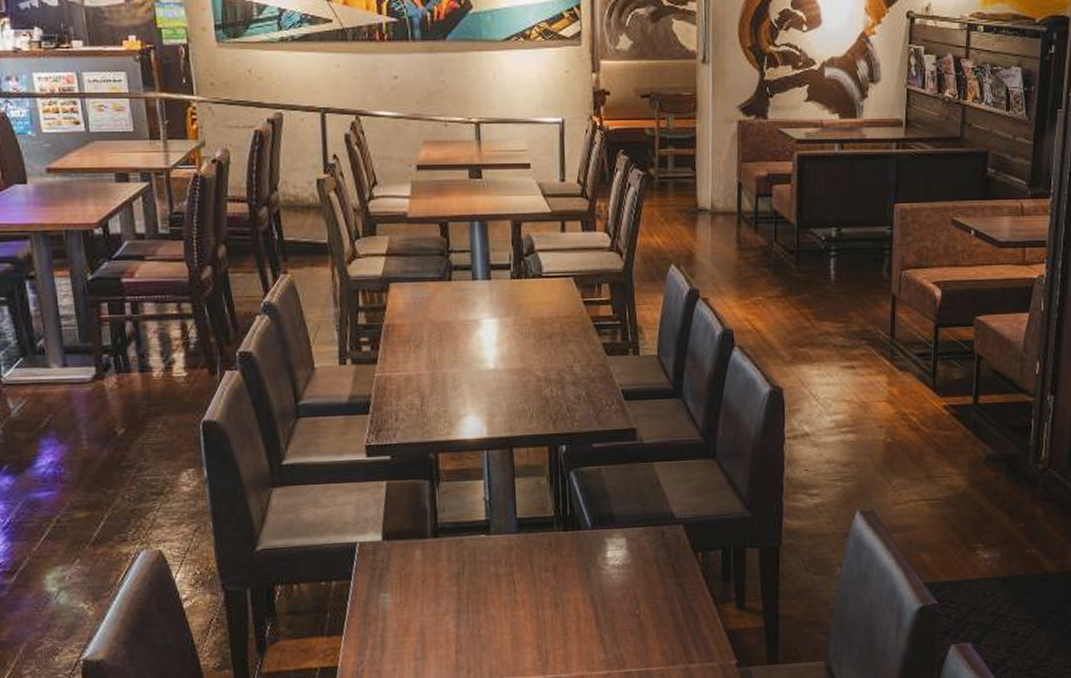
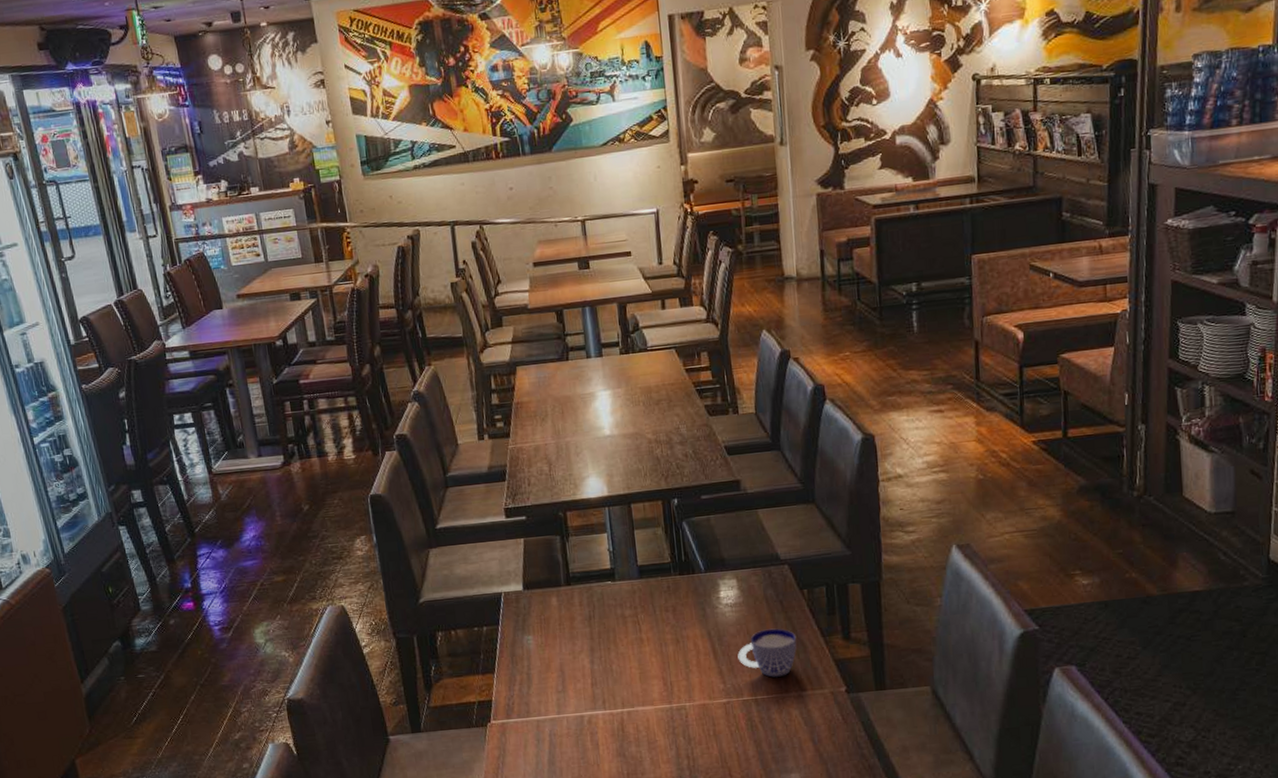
cup: none [622,594,687,648] -> present [737,628,797,677]

